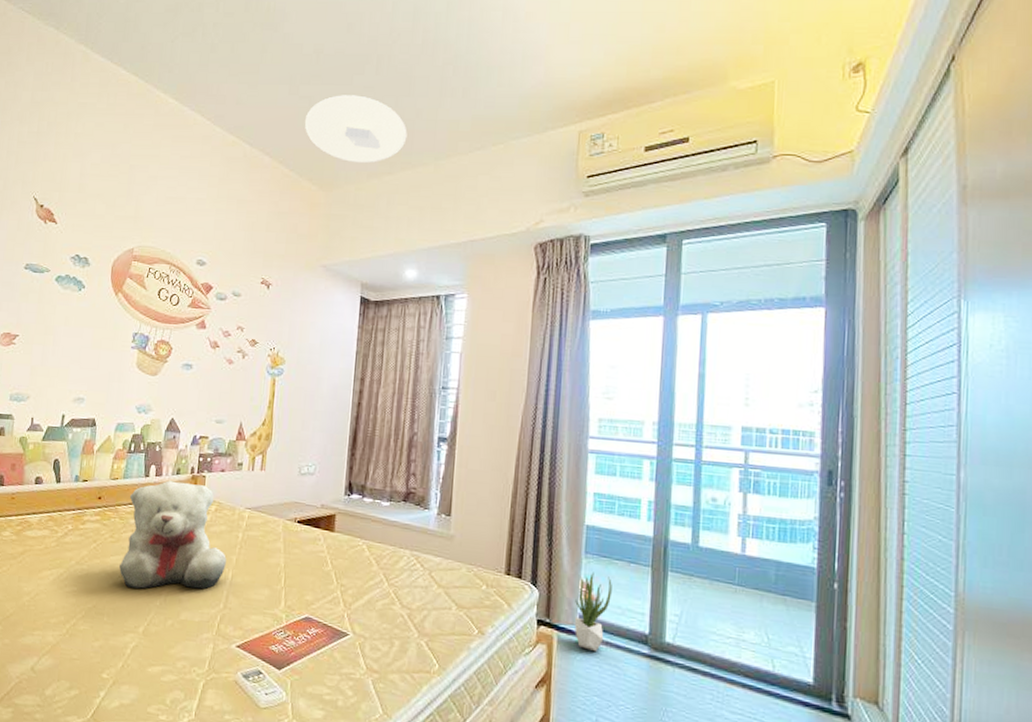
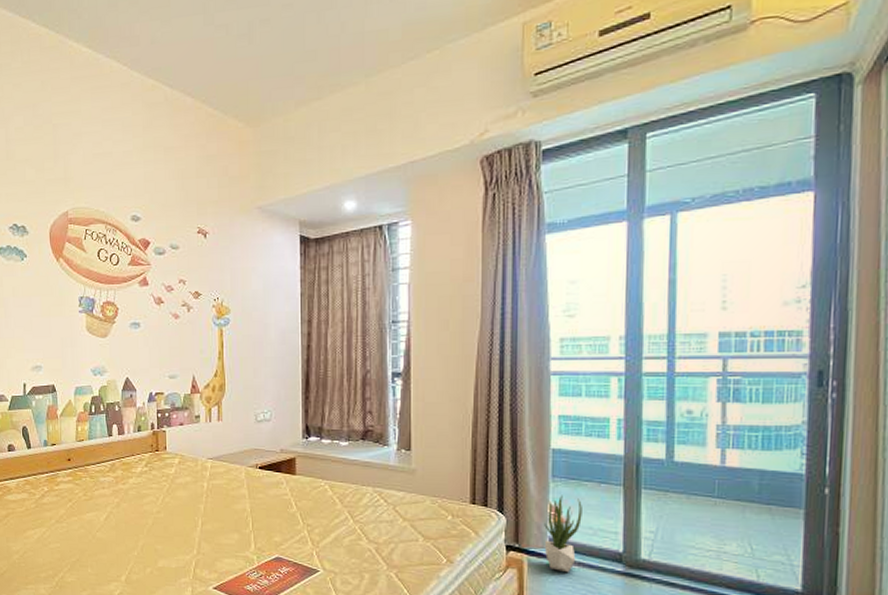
teddy bear: present [119,480,226,589] -> none [96,438,195,541]
ceiling light: present [304,95,407,164] -> none [223,15,333,92]

